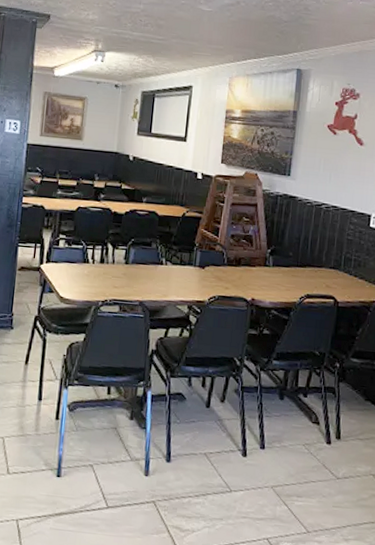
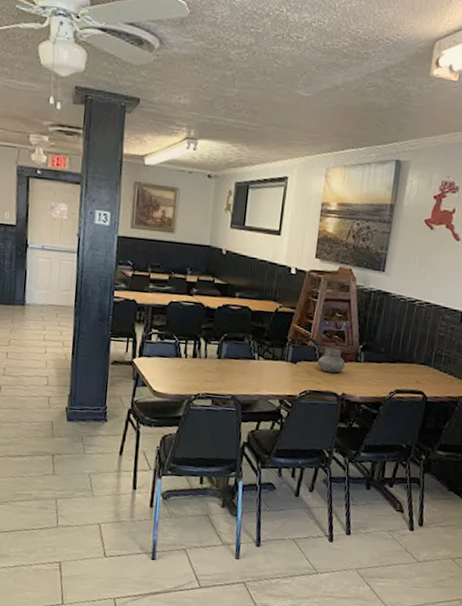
vase: none [225,252,254,278] -> present [317,347,345,373]

